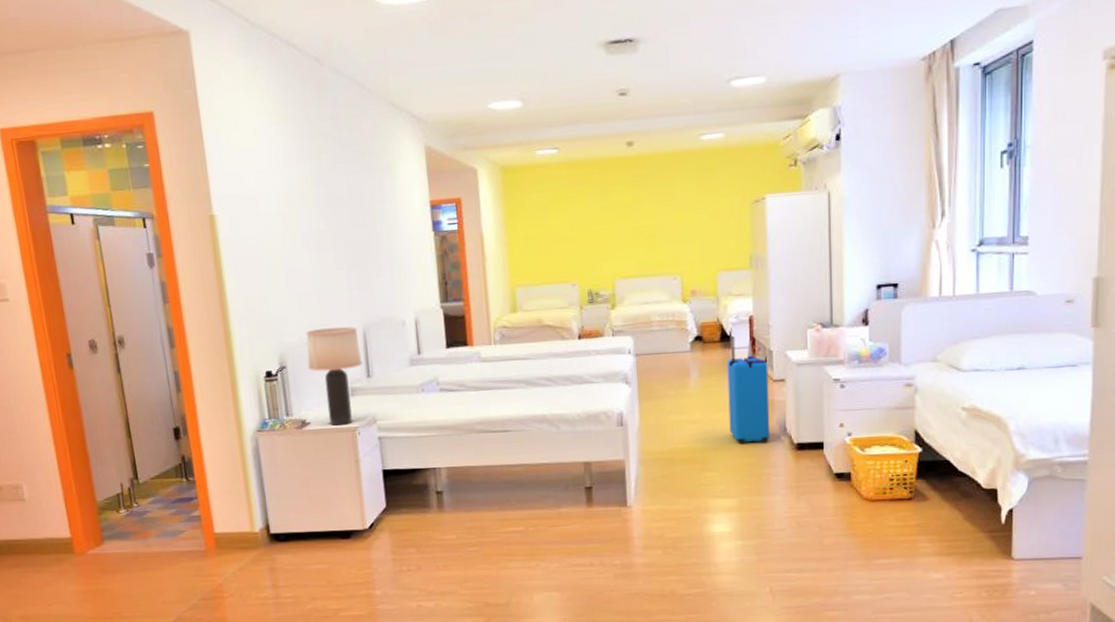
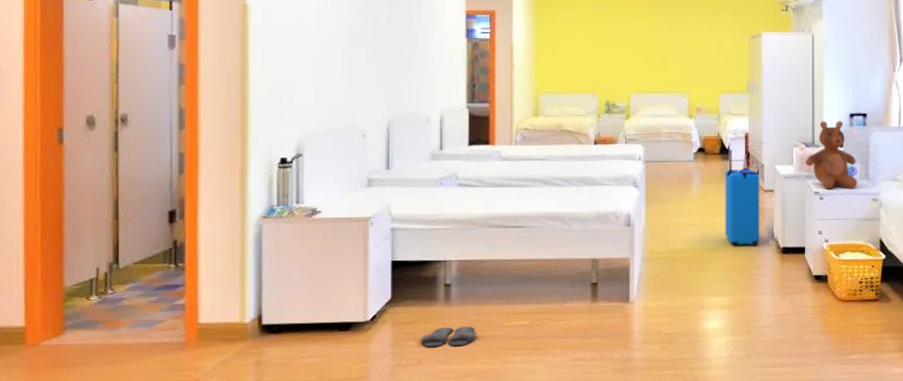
table lamp: present [306,327,363,427] -> none [325,119,383,216]
slippers: none [418,533,473,554] -> present [421,326,478,348]
teddy bear: none [822,294,888,376] -> present [805,121,858,190]

